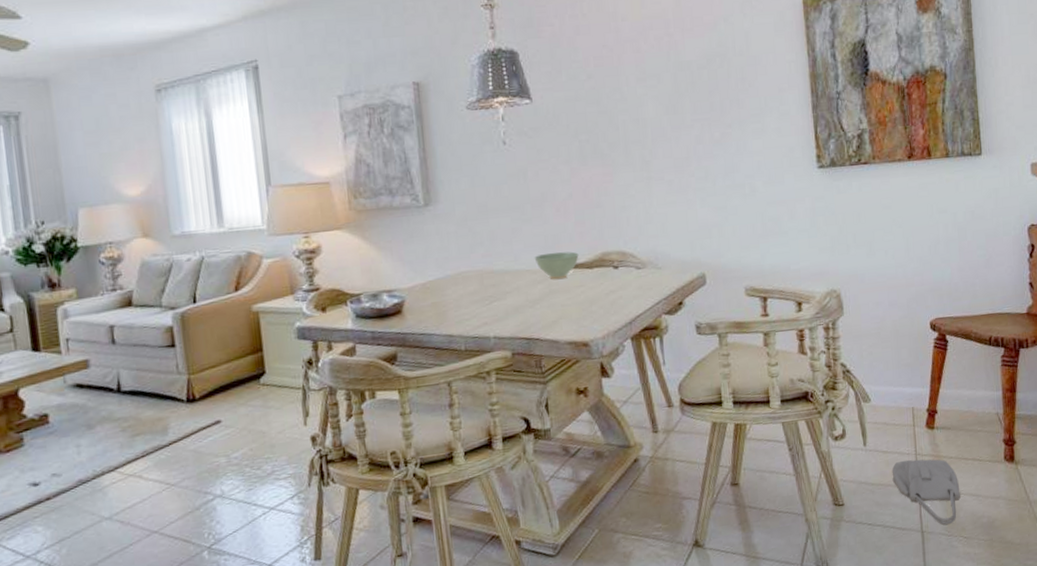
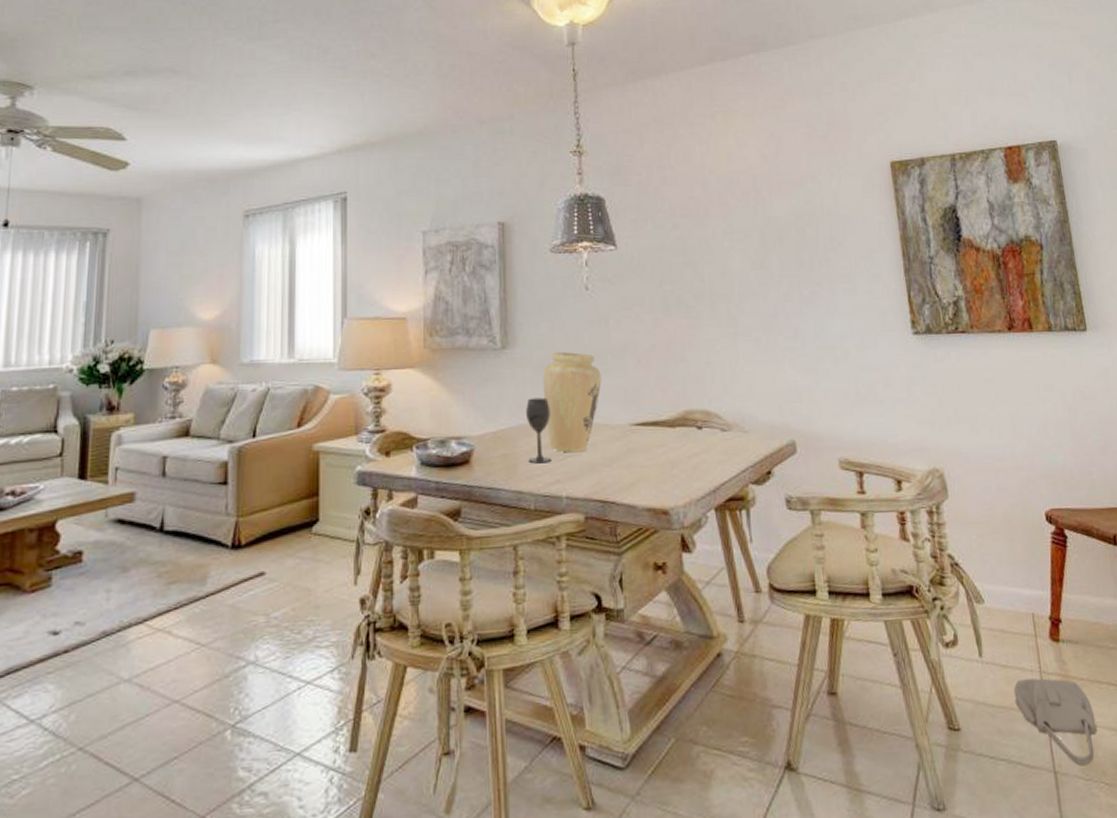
wine glass: none [451,249,478,310] -> present [526,397,551,464]
vase: none [466,205,523,298] -> present [542,352,602,453]
bowl: present [534,251,579,280] -> none [613,406,660,438]

